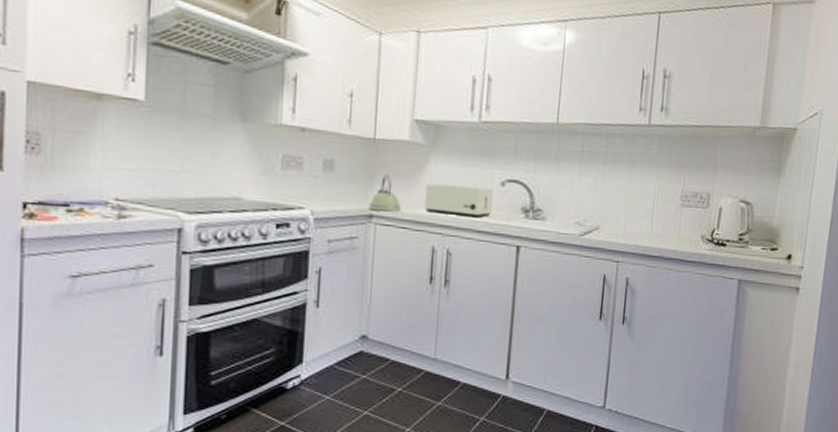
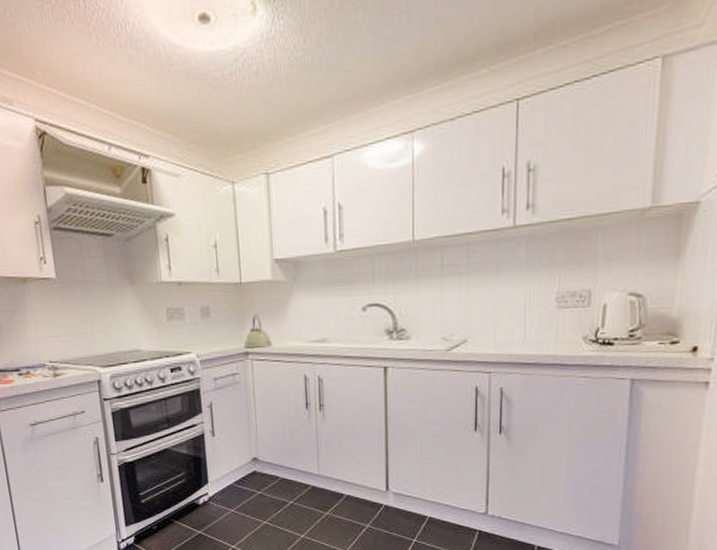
toaster: present [424,183,493,218] -> none [292,315,356,345]

